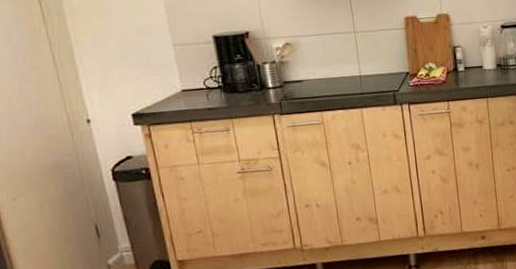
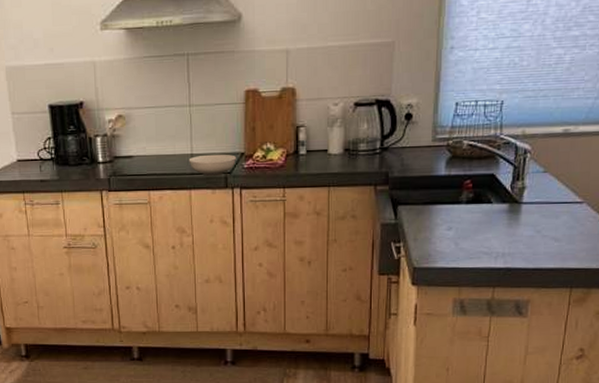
bowl: none [357,74,403,96] -> present [188,154,237,177]

